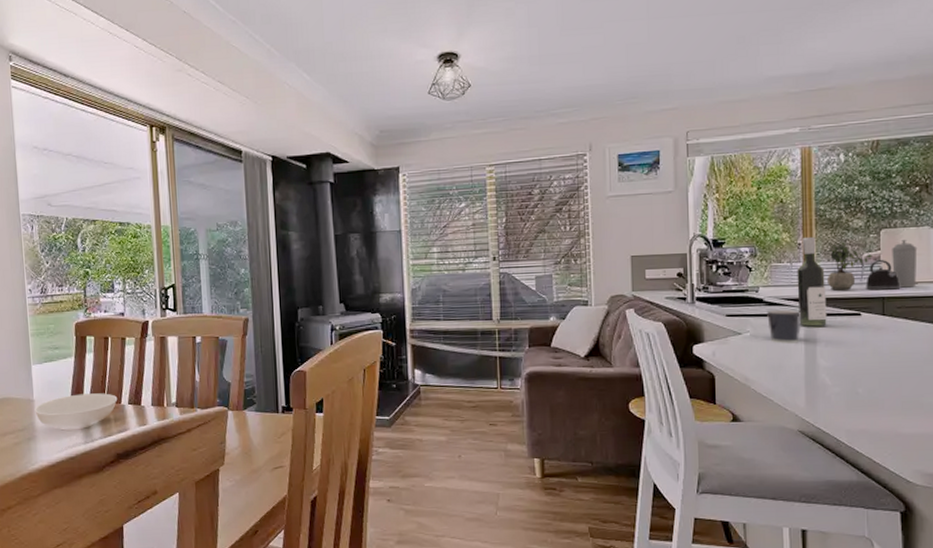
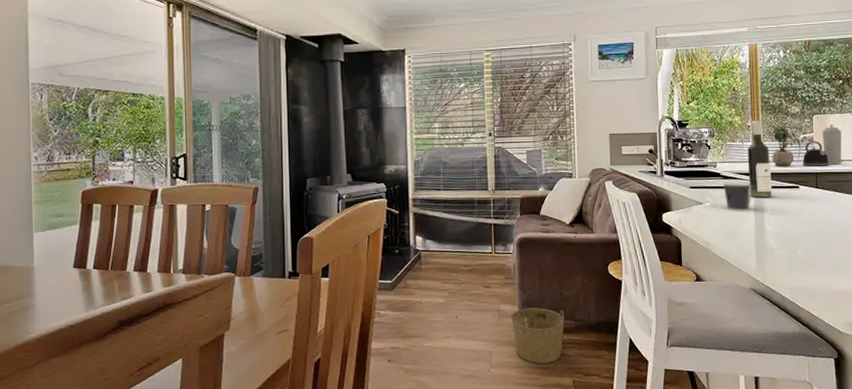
bowl: present [35,393,118,431] -> none [34,260,123,299]
basket: none [518,448,579,509] -> present [510,307,565,365]

